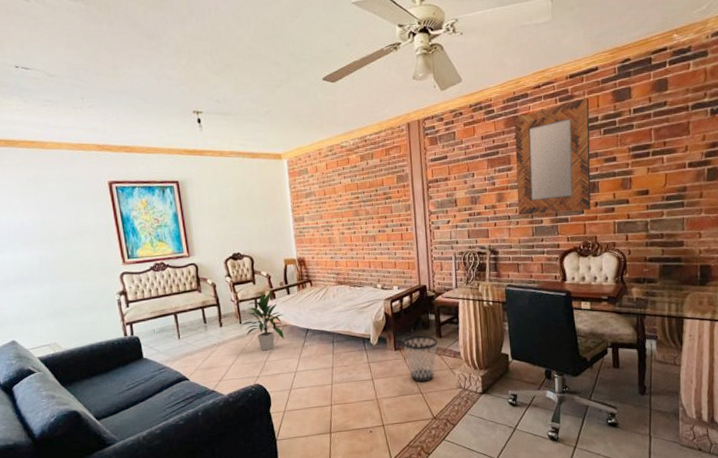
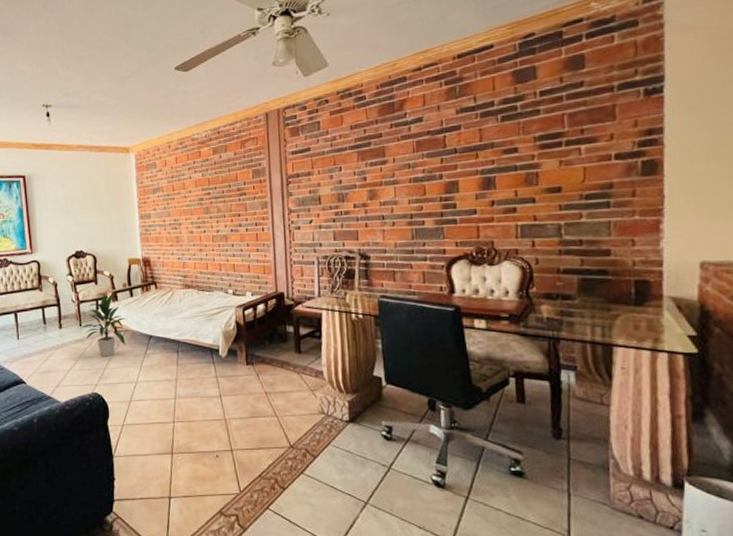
wastebasket: present [402,335,438,383] -> none [255,349,297,404]
home mirror: present [514,98,591,216] -> none [389,80,486,216]

